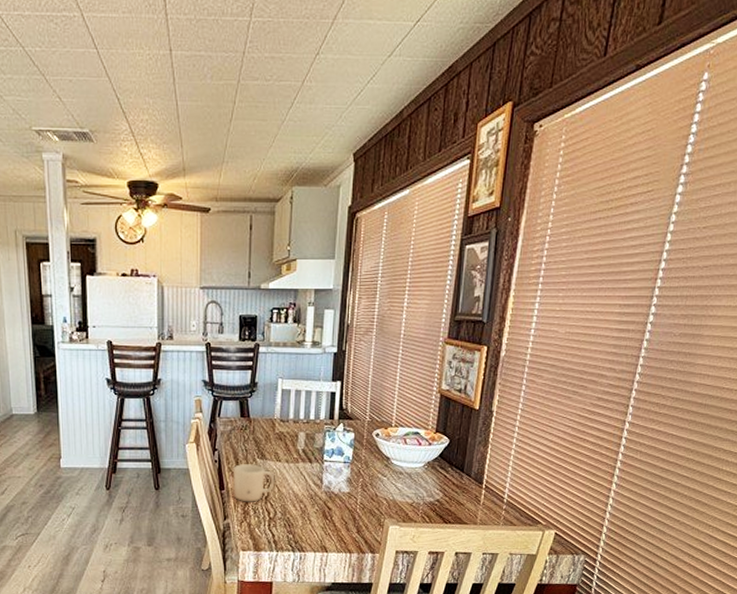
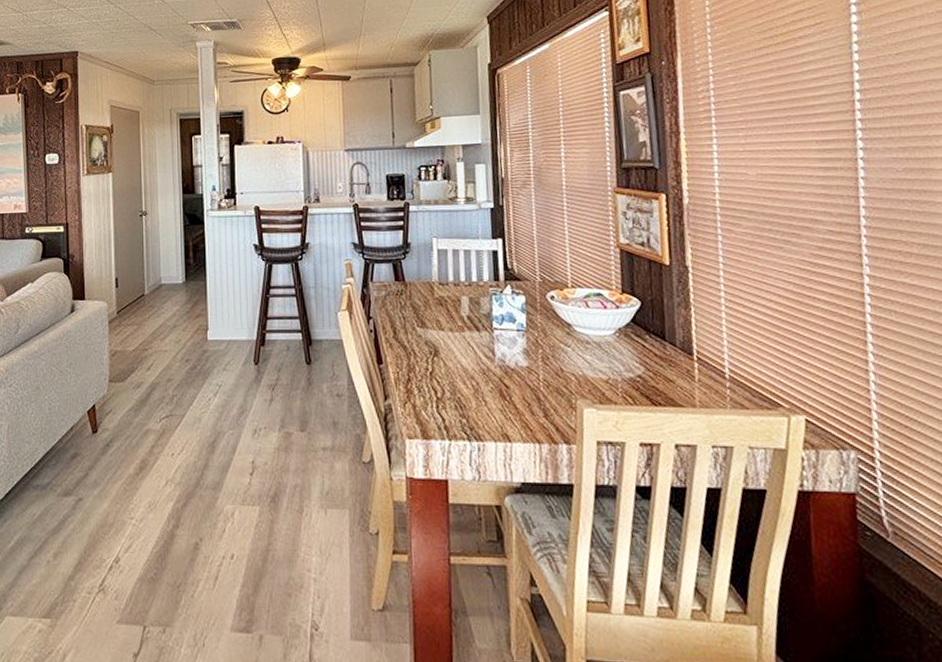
mug: present [232,464,275,502] -> none [390,334,440,379]

